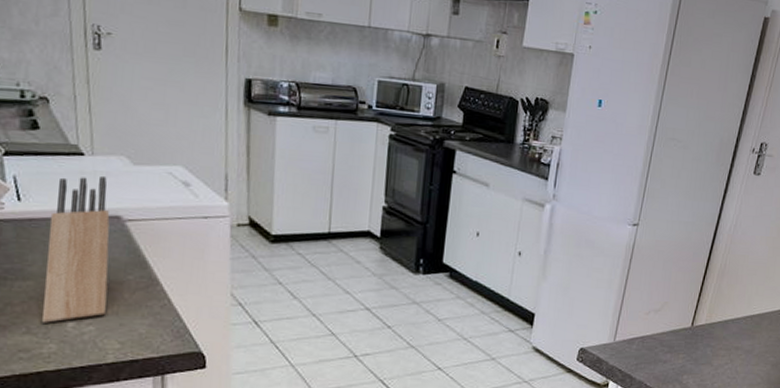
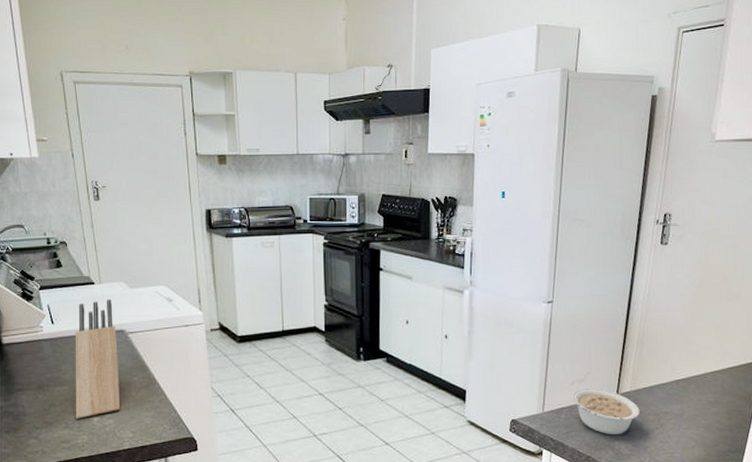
legume: none [645,318,712,369] -> present [571,387,640,436]

